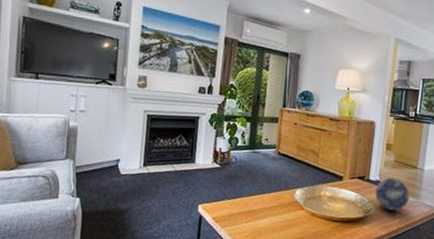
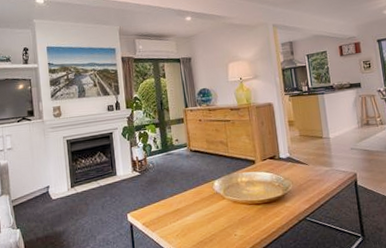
decorative ball: present [375,178,410,211] -> none [288,151,323,184]

